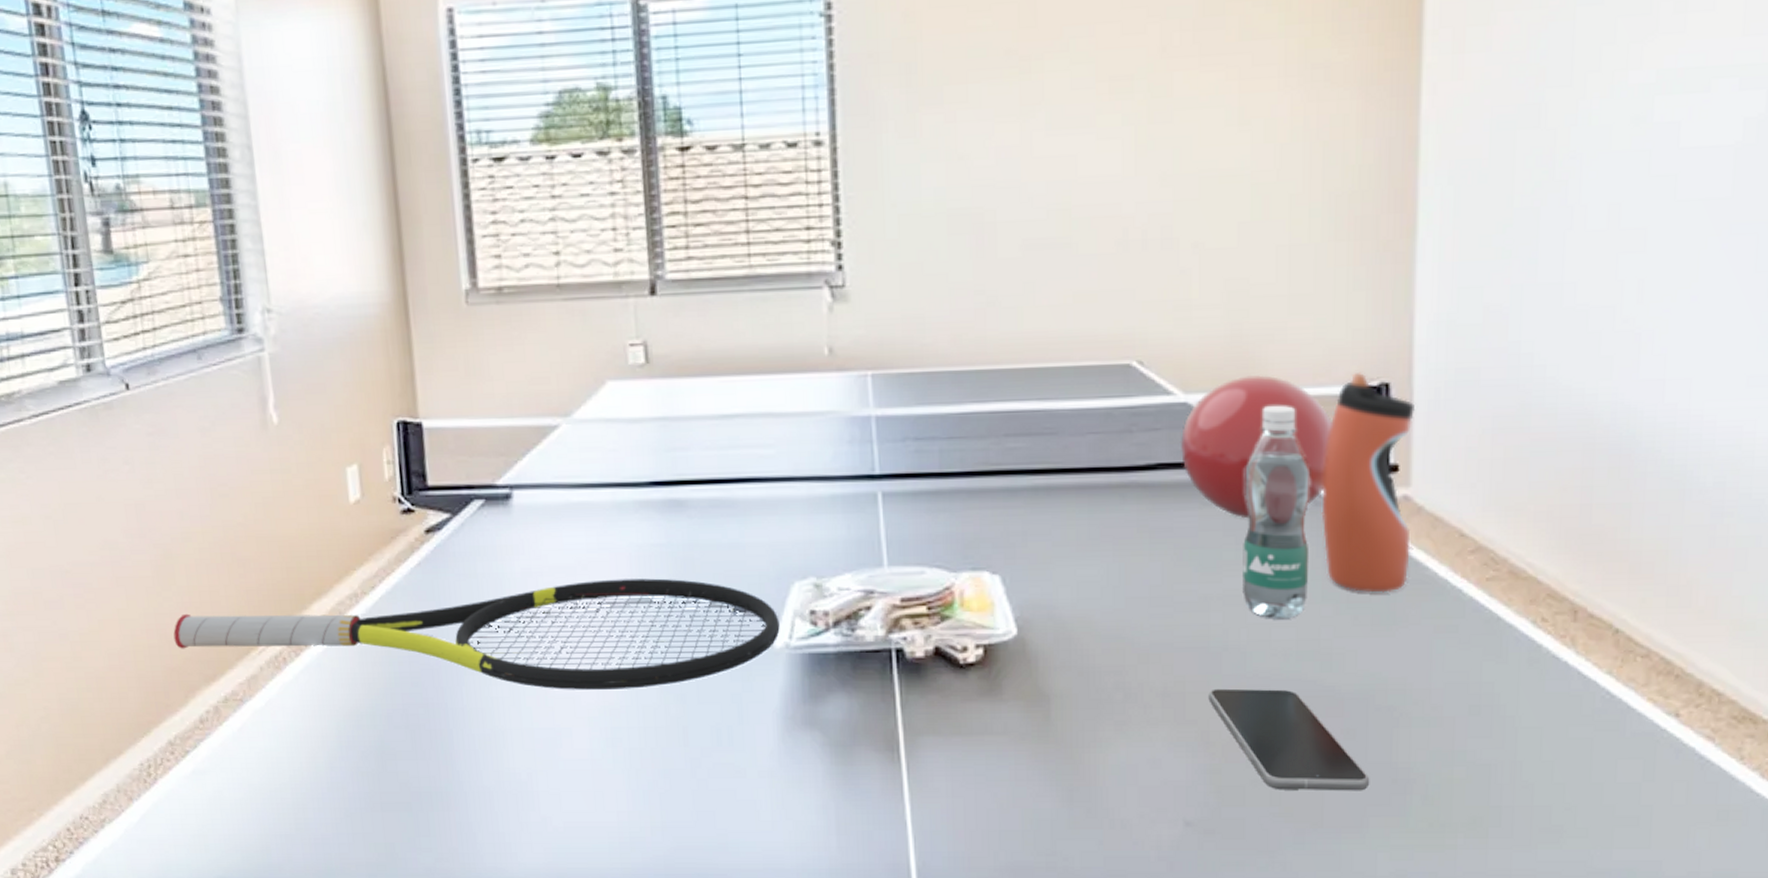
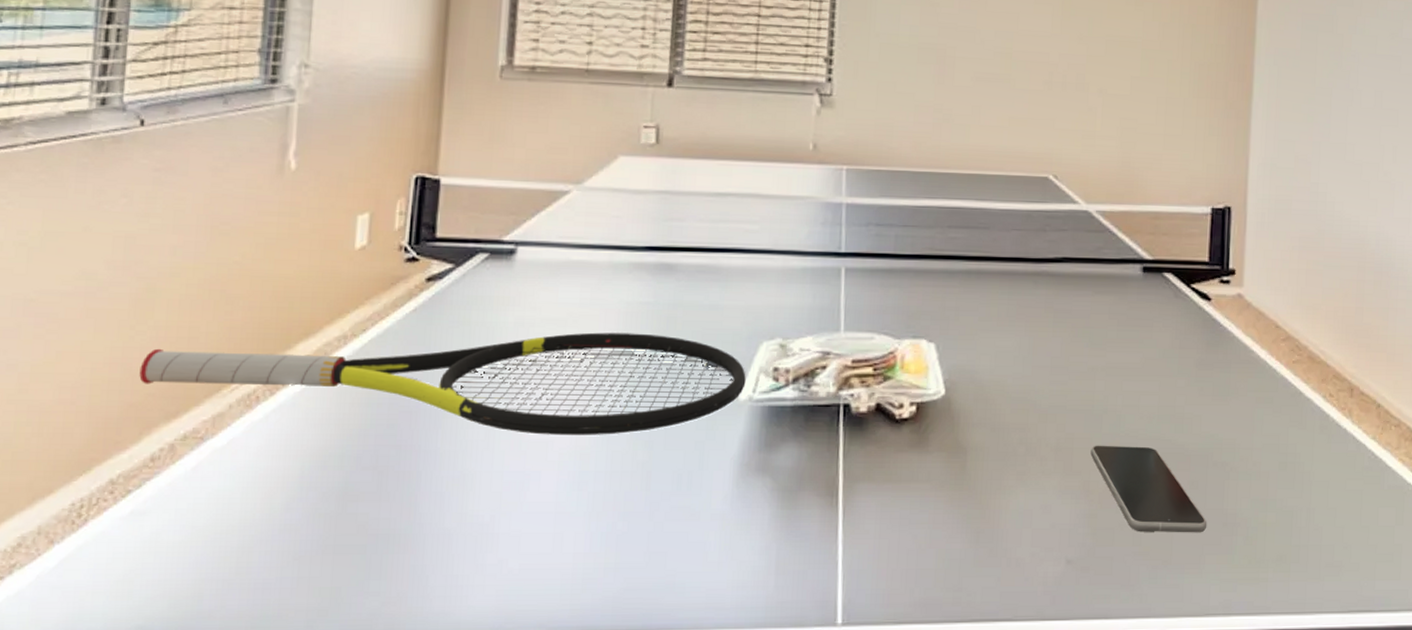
ball: present [1180,374,1332,519] -> none [1080,192,1191,306]
bottle: present [1242,405,1311,619] -> none [1120,217,1174,389]
water bottle: present [1321,373,1416,593] -> none [1180,197,1248,370]

